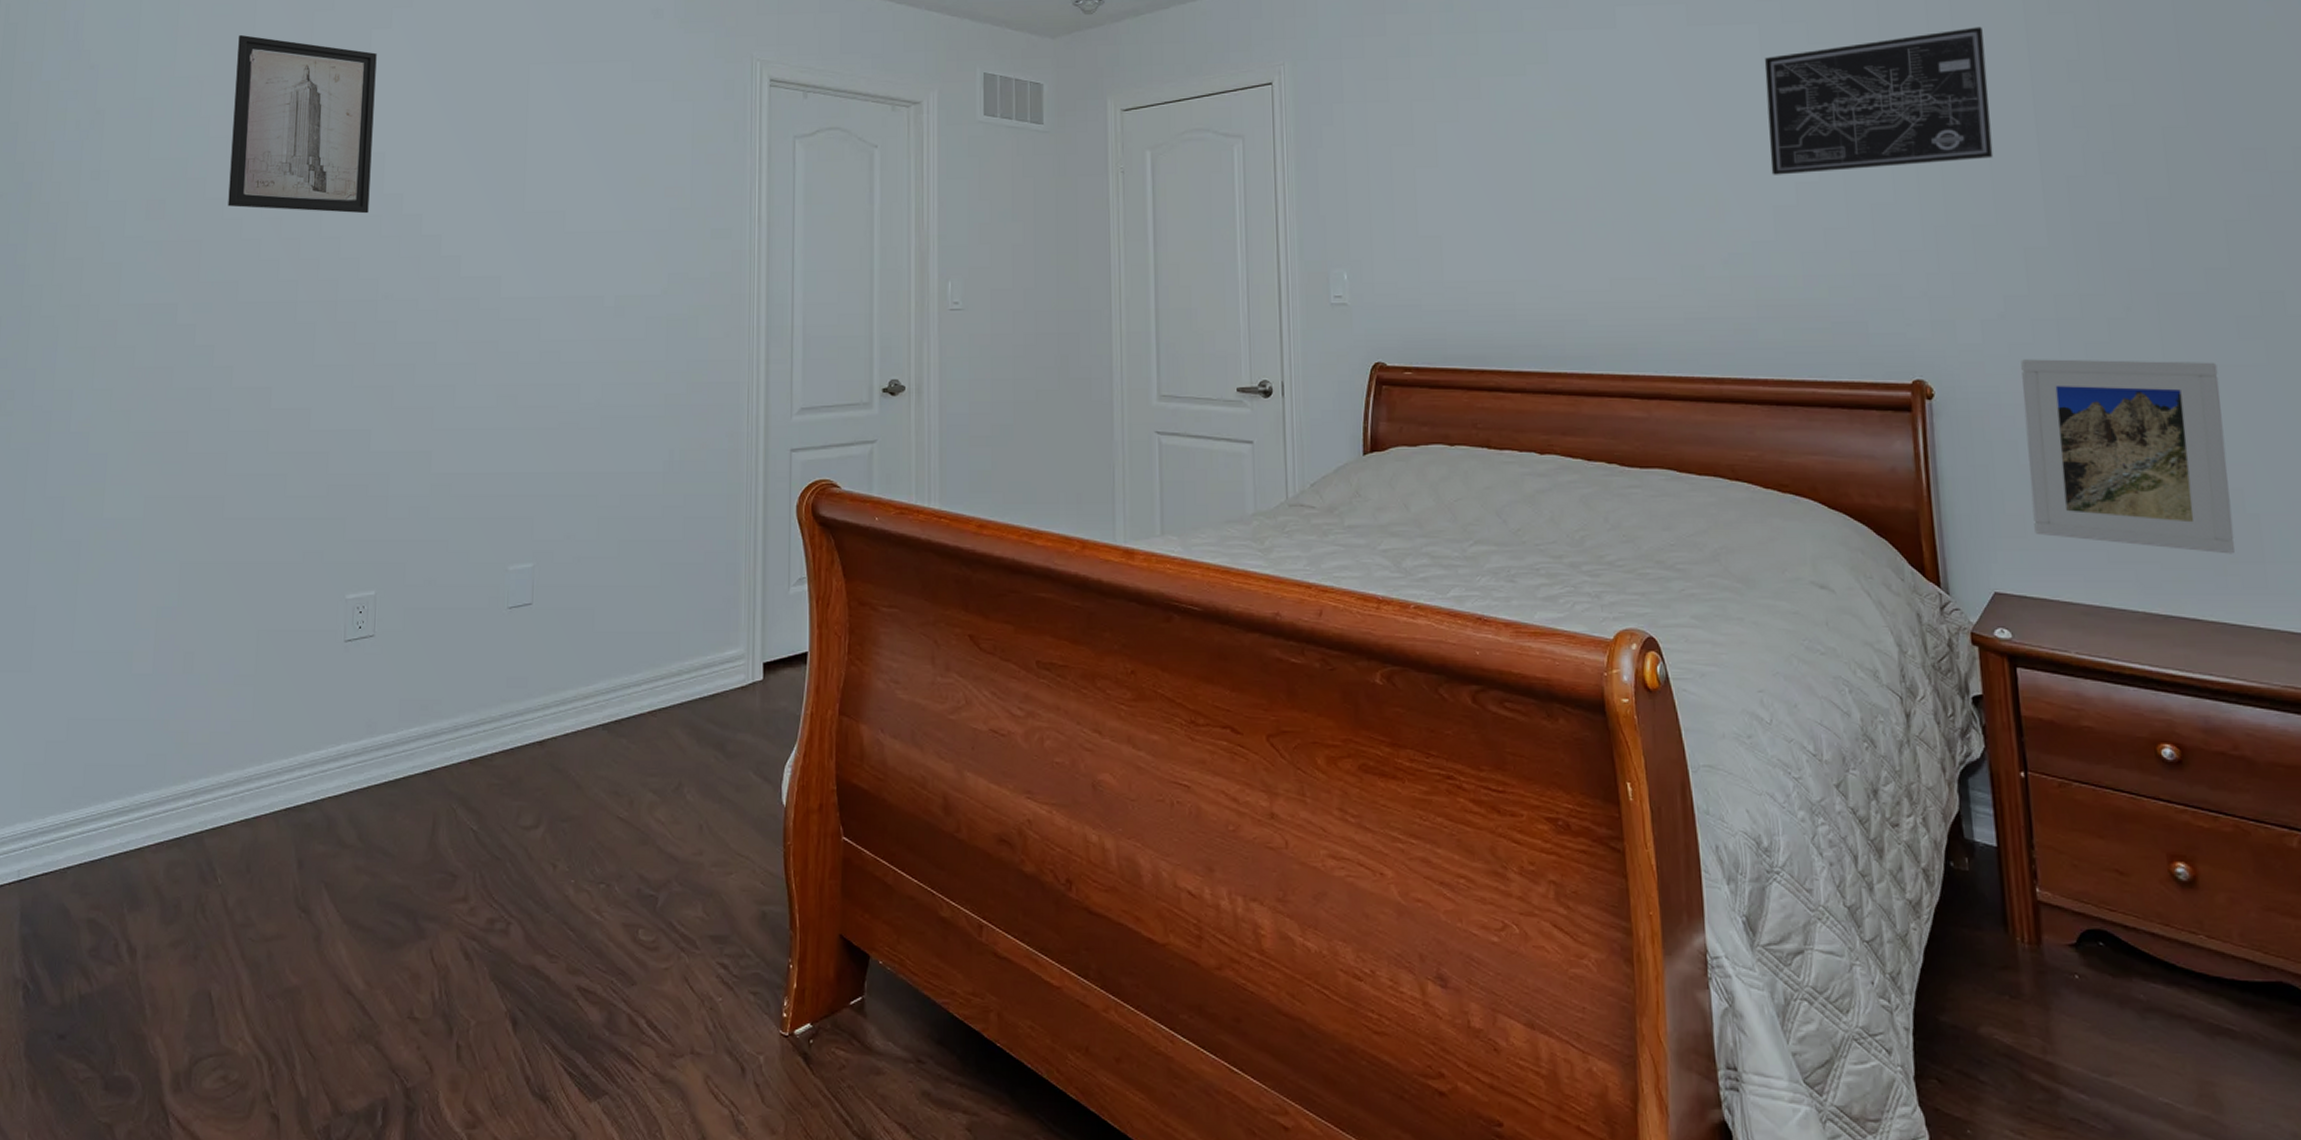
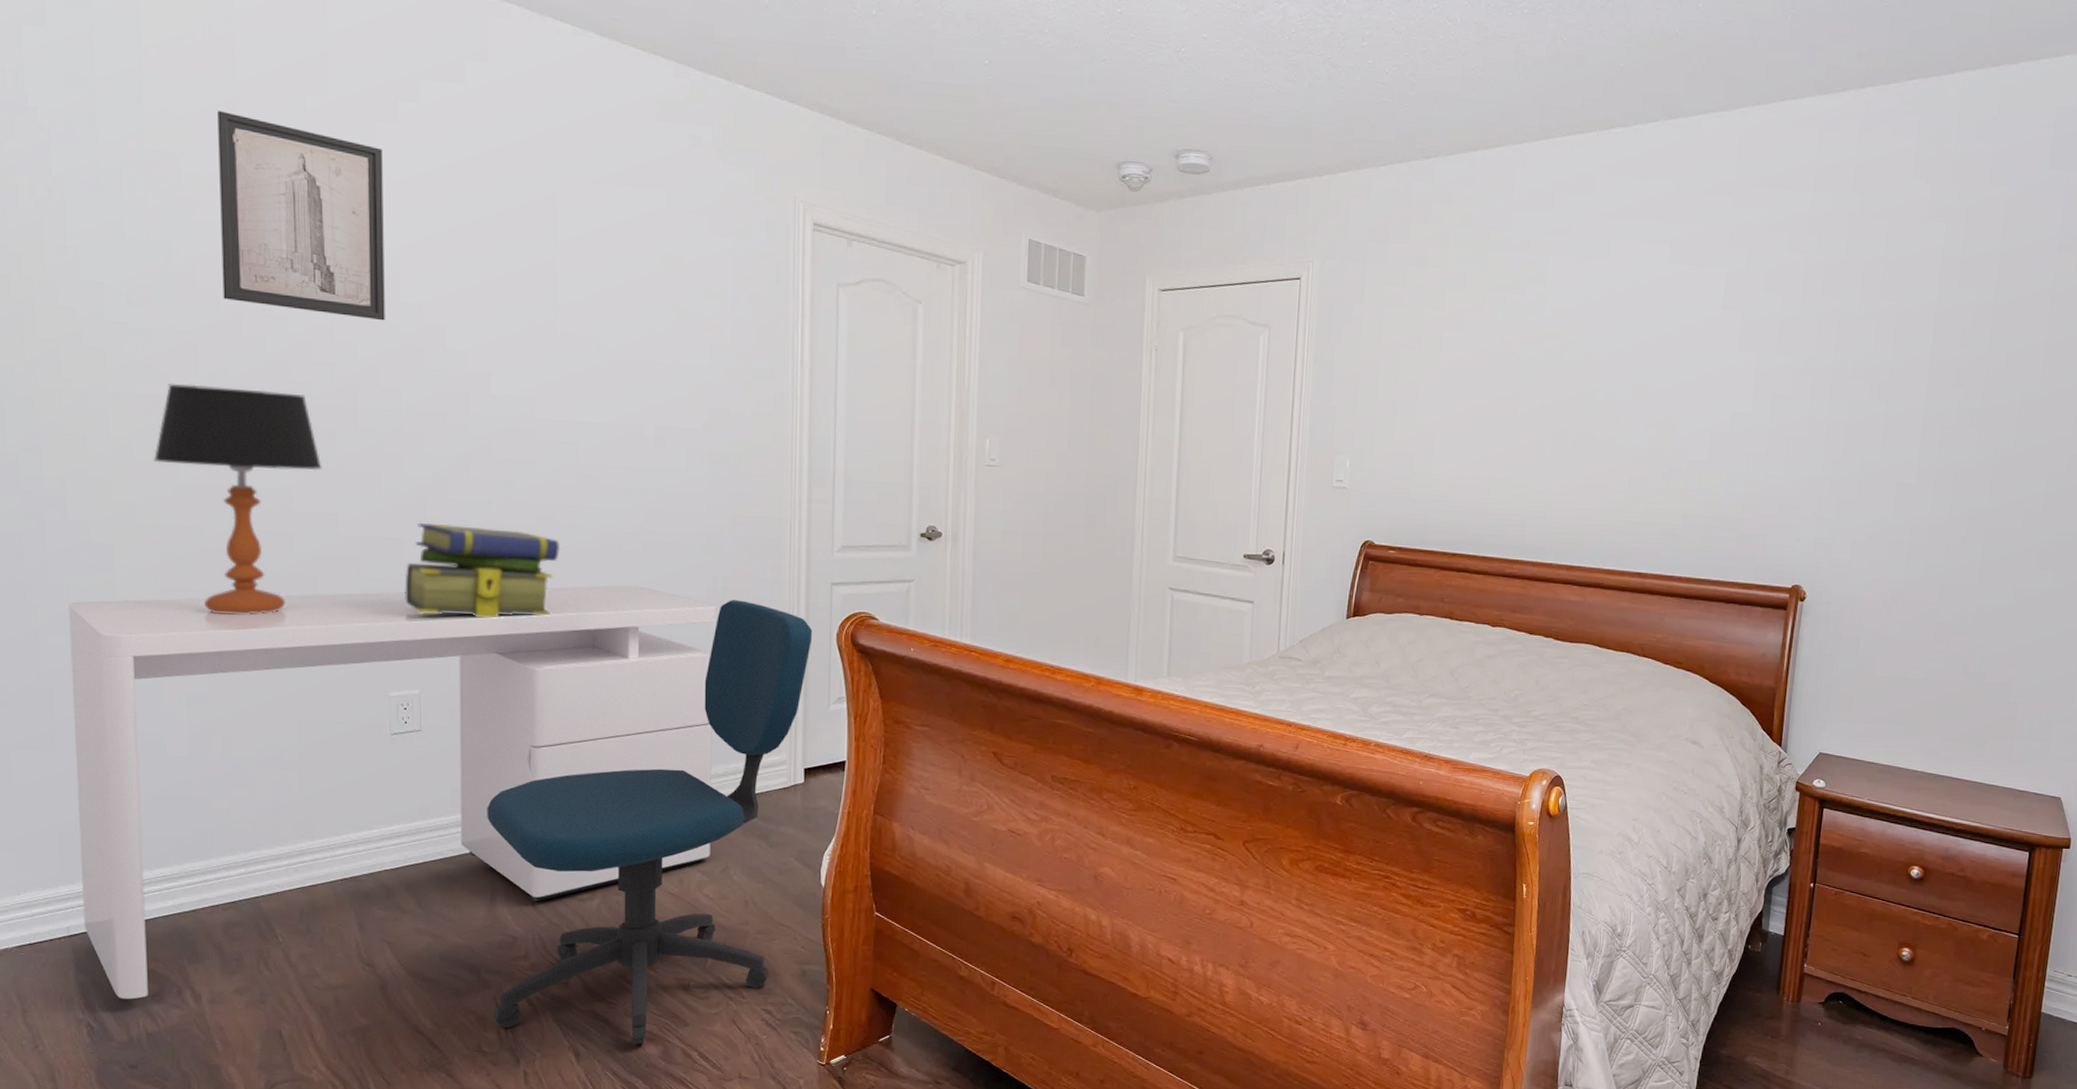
desk: none [34,465,673,955] -> present [68,585,717,1000]
table lamp: none [151,289,301,519] -> present [153,383,322,615]
stack of books: none [368,411,520,509] -> present [404,522,561,618]
office chair: none [427,473,772,1010] -> present [487,599,813,1045]
wall art: present [1764,26,1994,175] -> none [1715,290,1905,406]
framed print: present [2021,359,2235,554] -> none [1858,574,2016,732]

